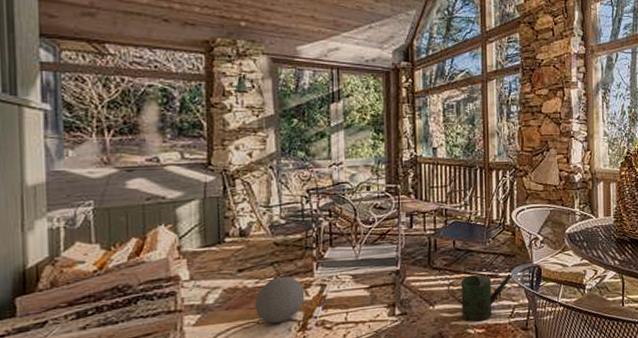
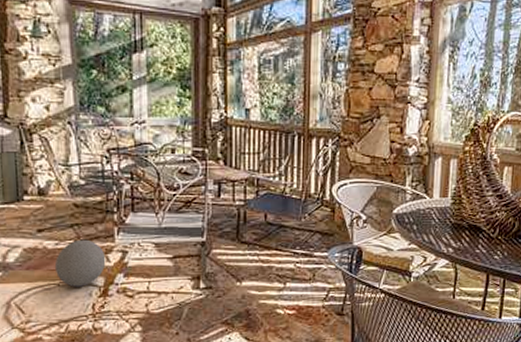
watering can: present [447,267,515,322] -> none [256,247,332,302]

